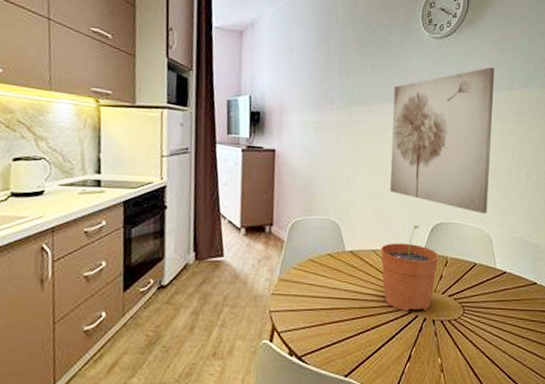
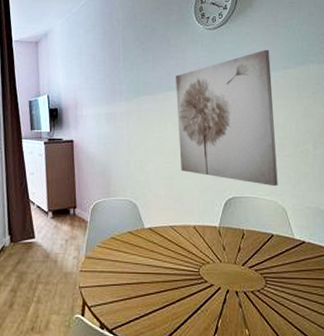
plant pot: present [381,225,439,312] -> none [178,201,236,285]

